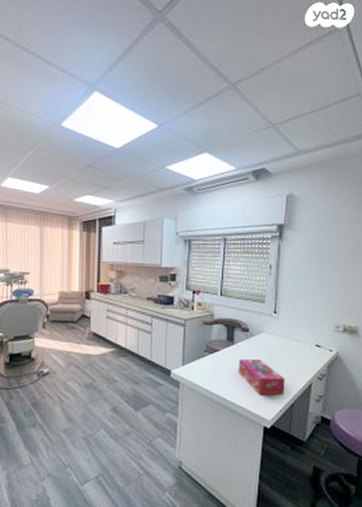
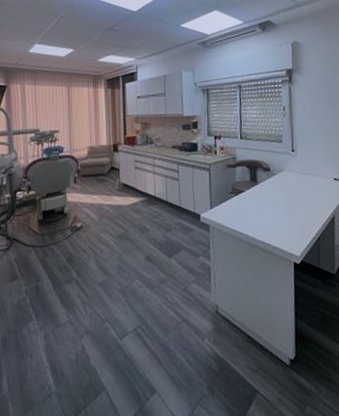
tissue box: present [238,359,285,396] -> none [263,197,310,232]

